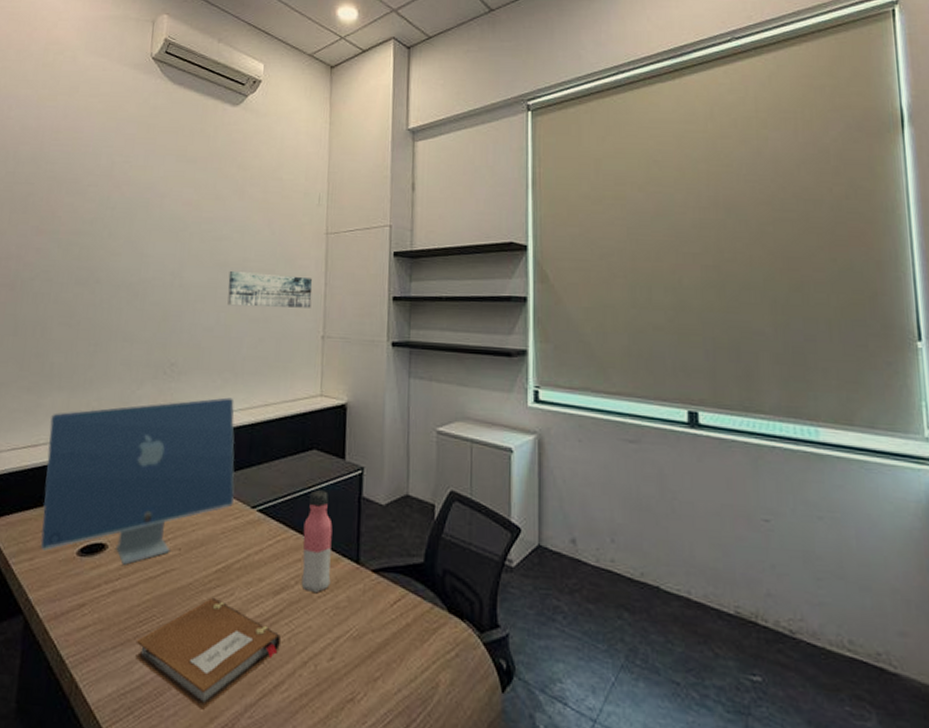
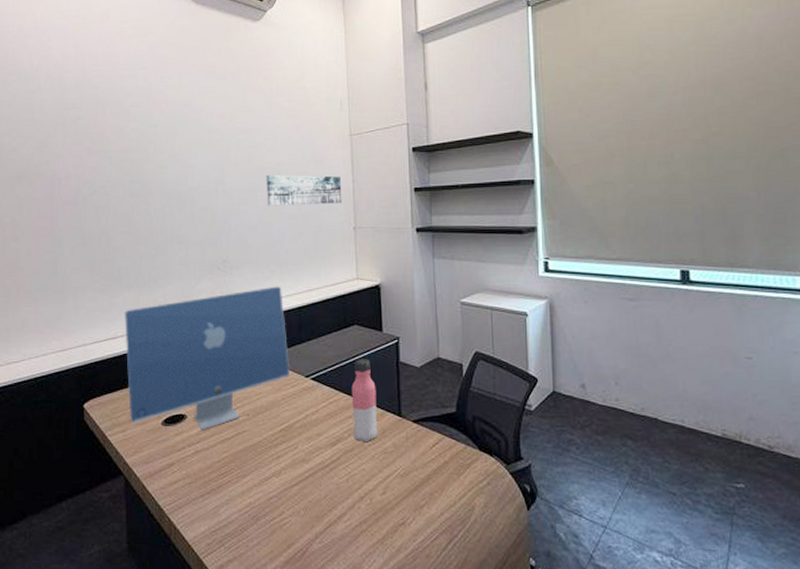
notebook: present [135,597,282,710] -> none [221,451,341,539]

